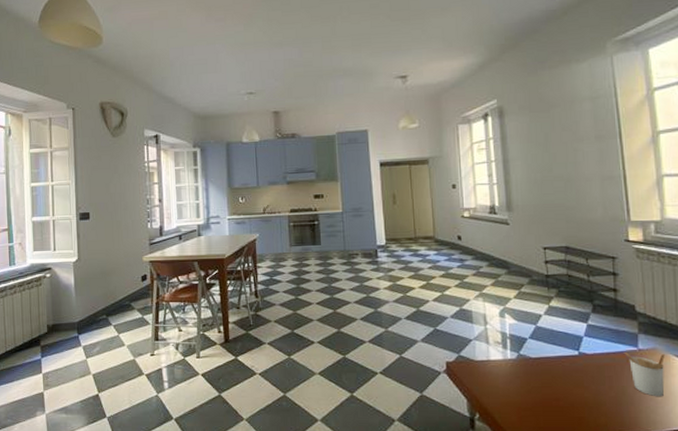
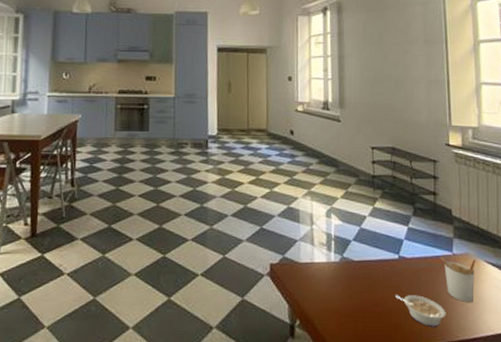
legume: none [578,390,634,420] -> present [396,295,446,327]

